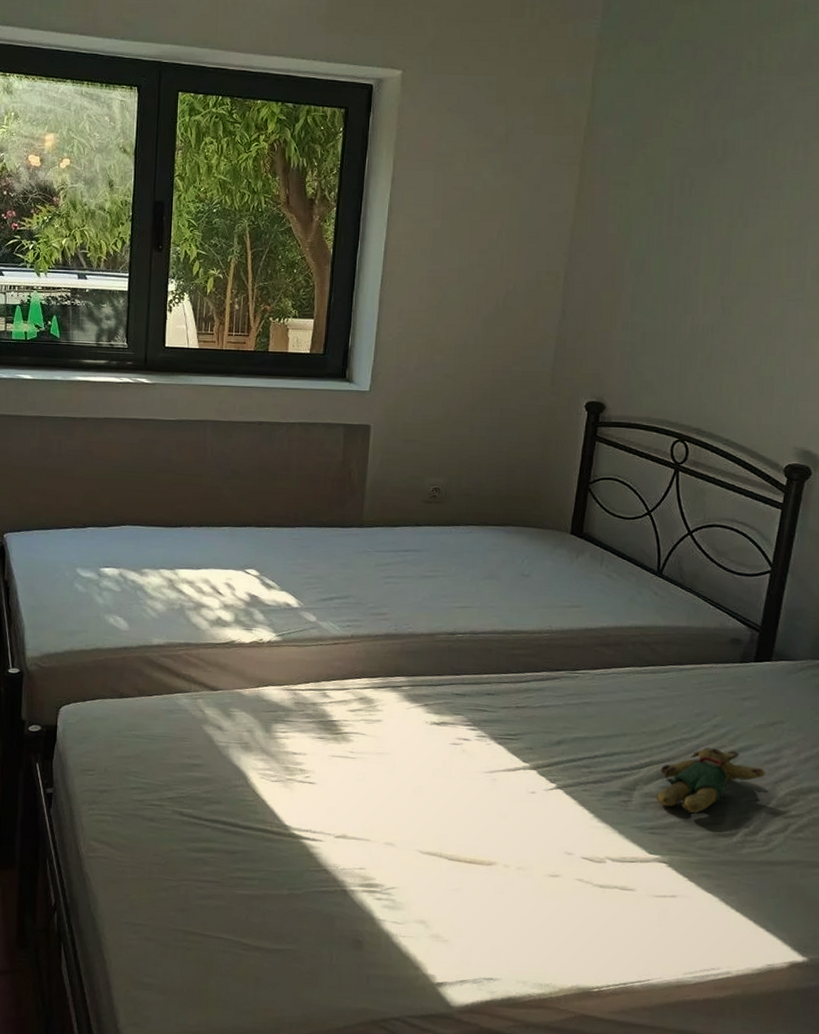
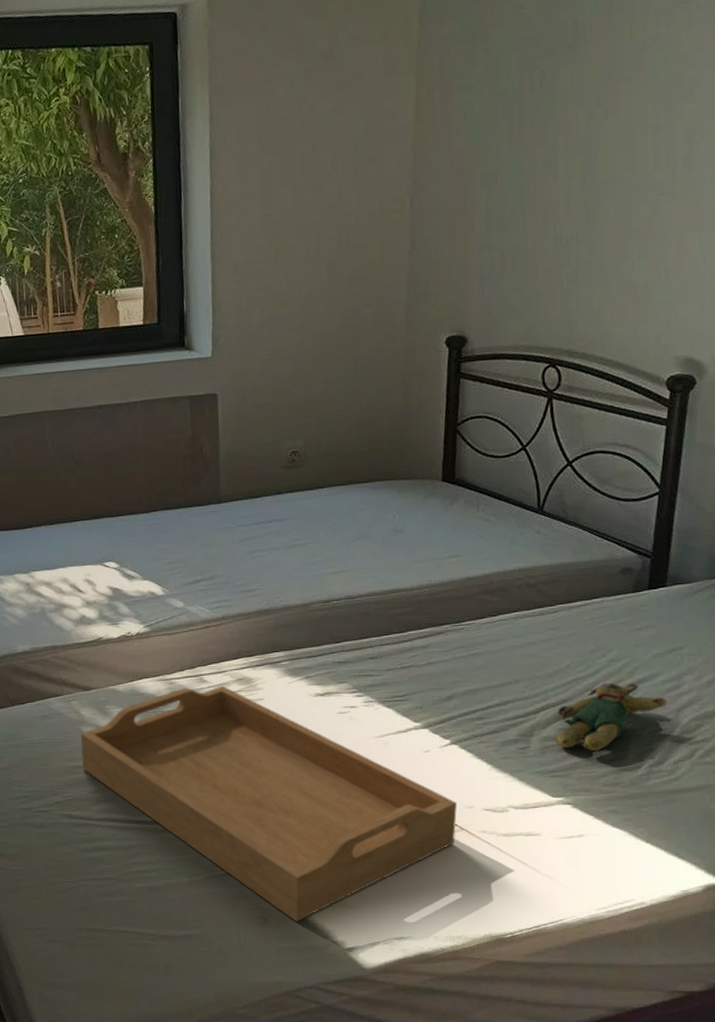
serving tray: none [200,700,557,949] -> present [80,685,457,922]

